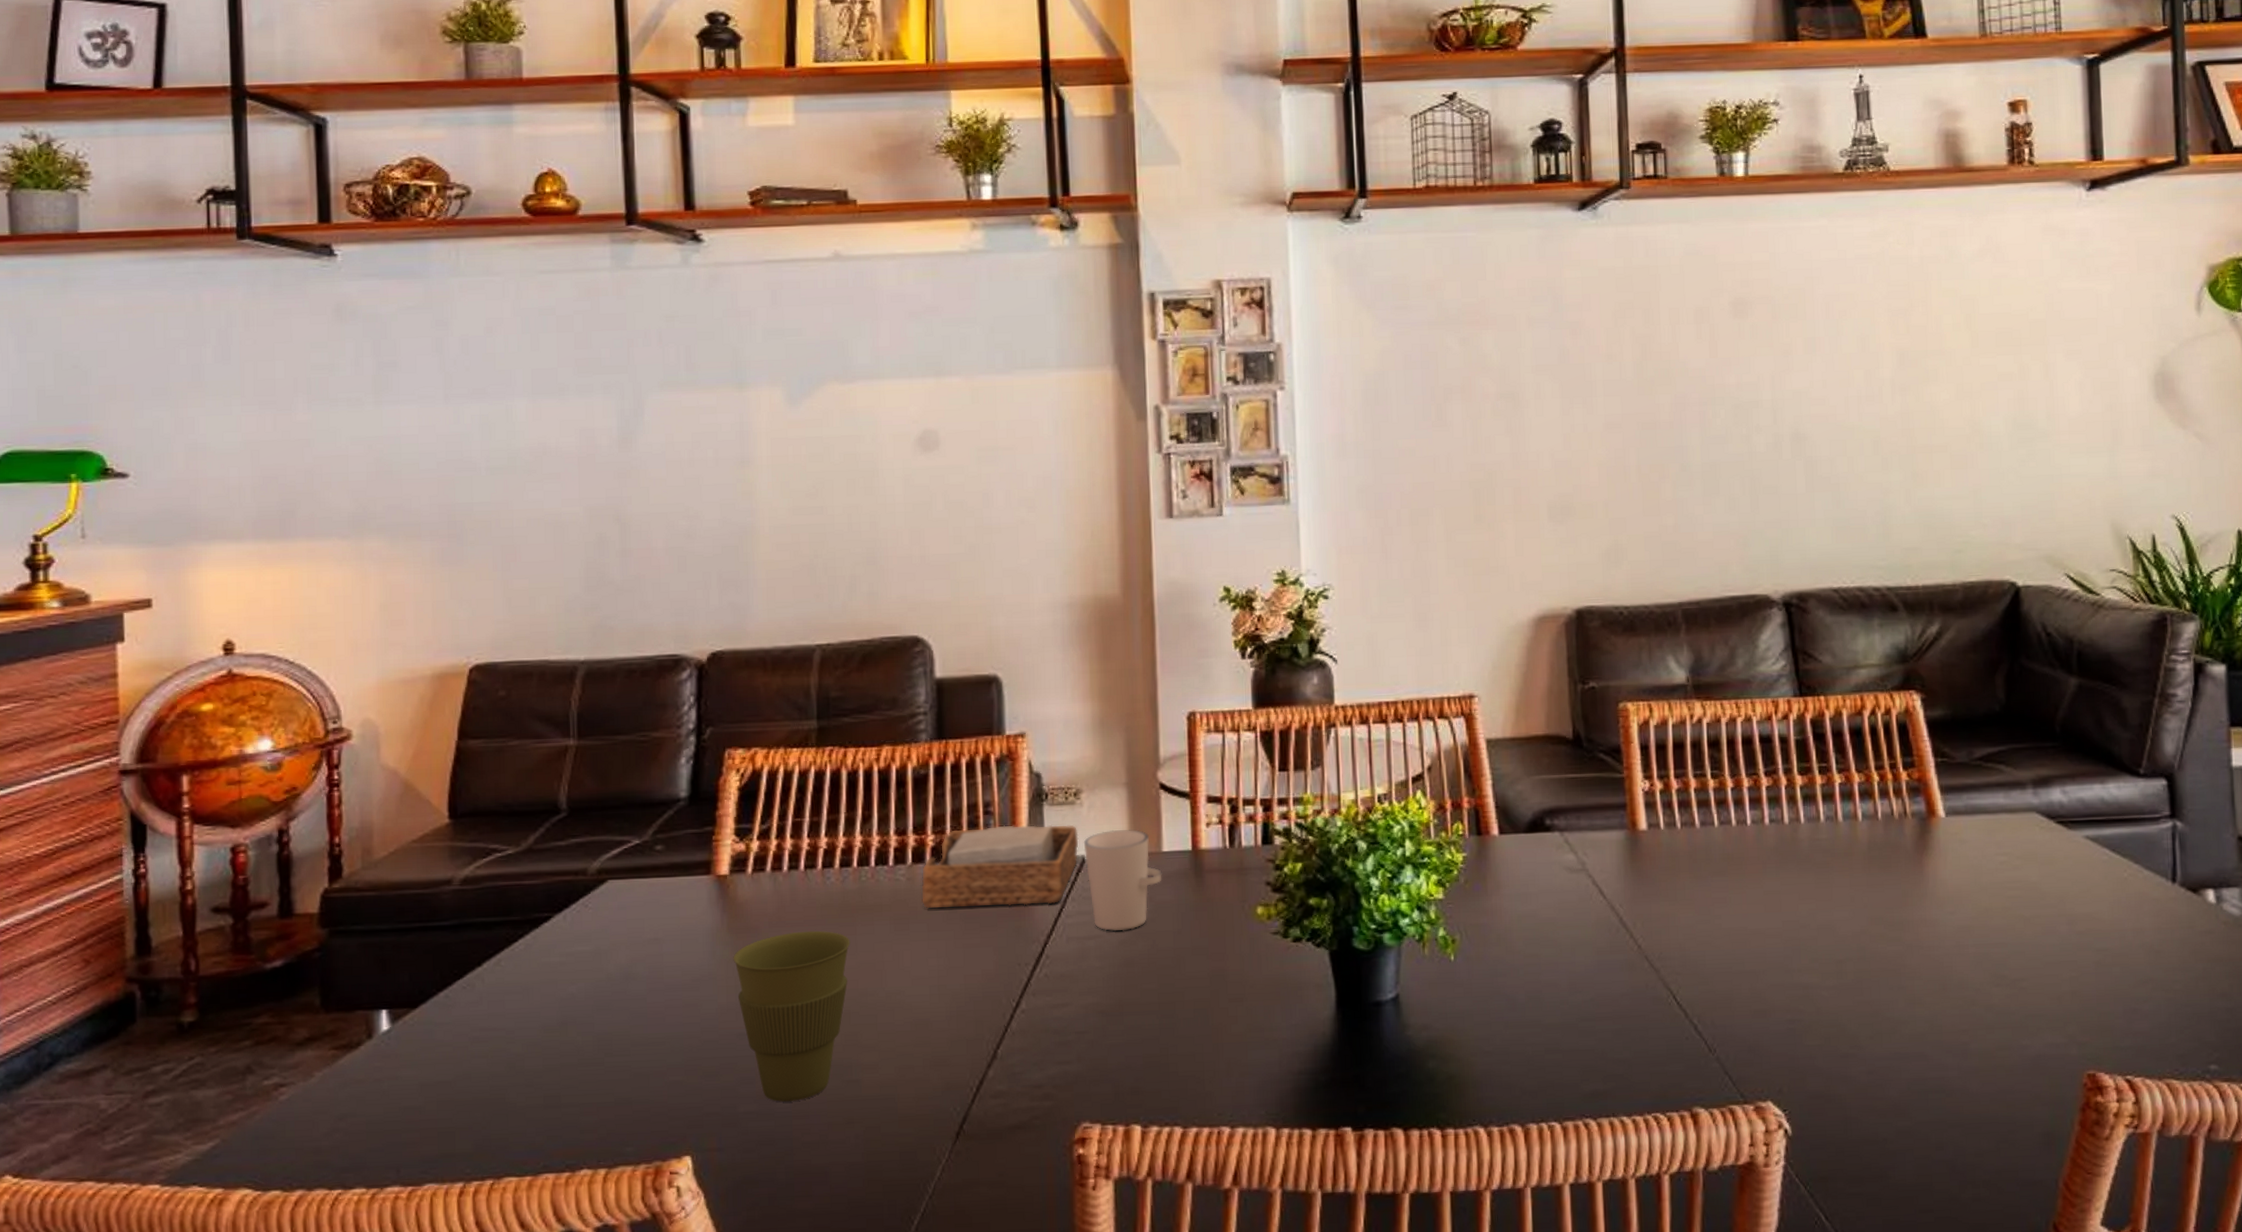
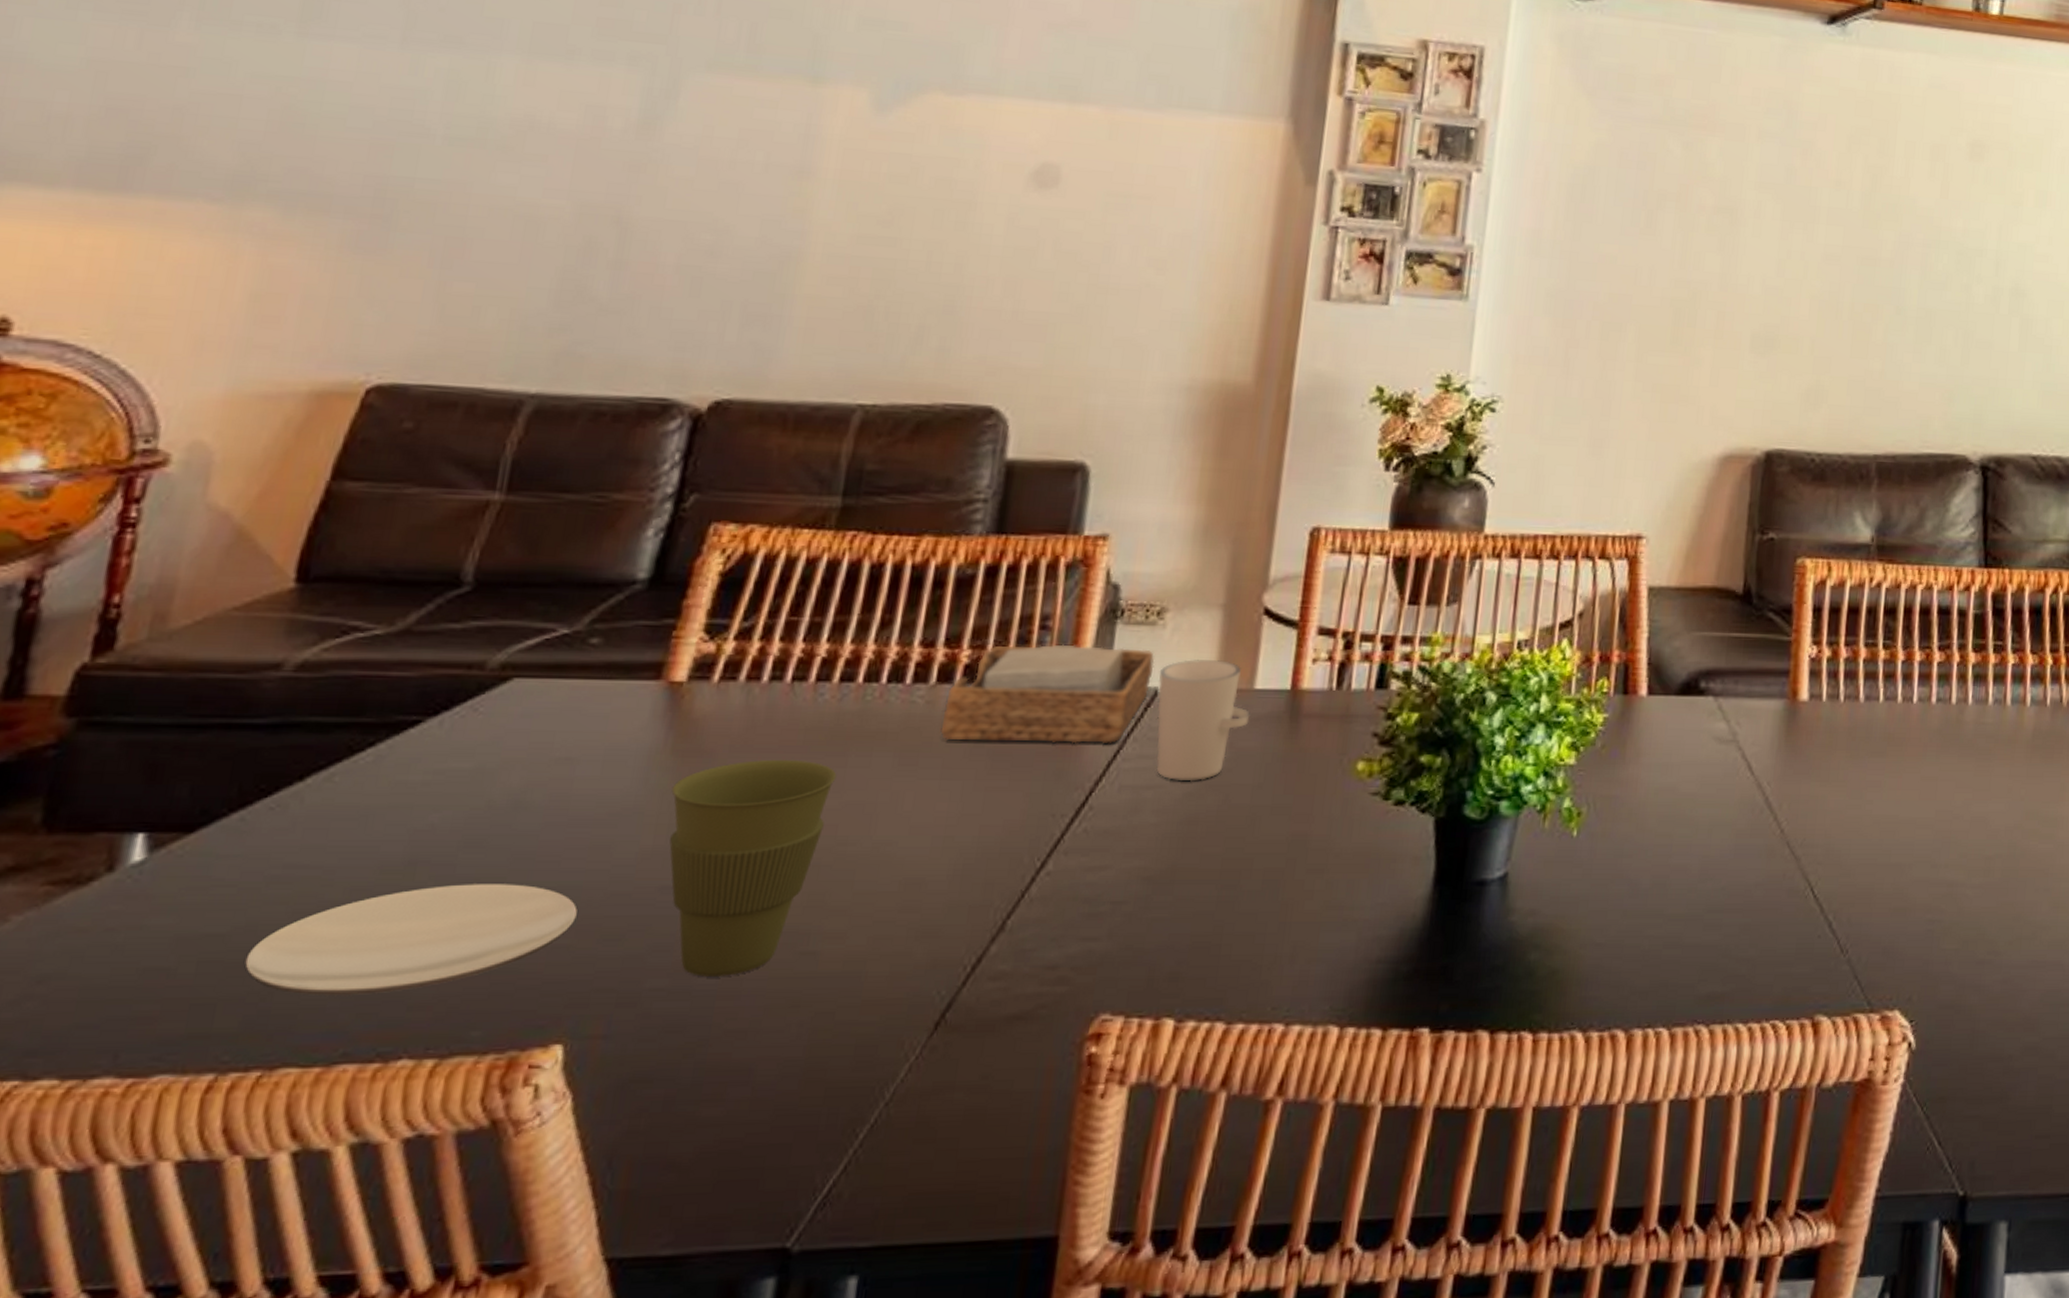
plate: none [468,1036,683,1124] -> present [245,884,578,995]

